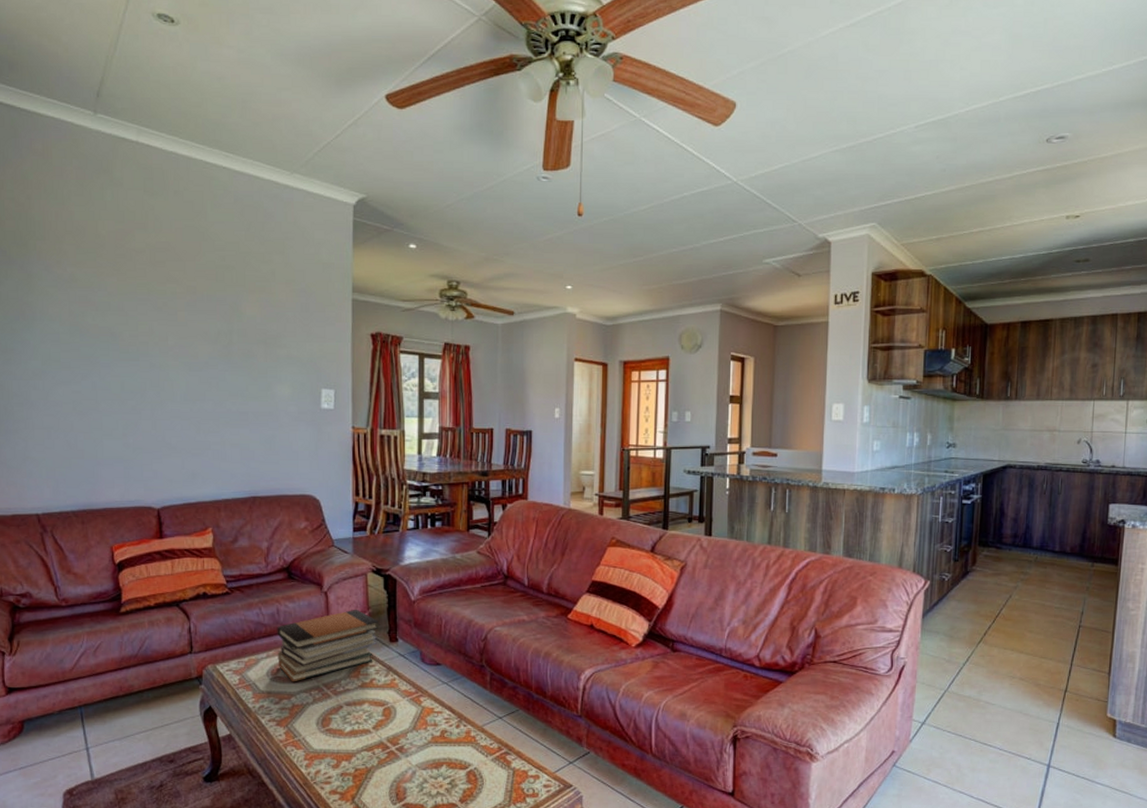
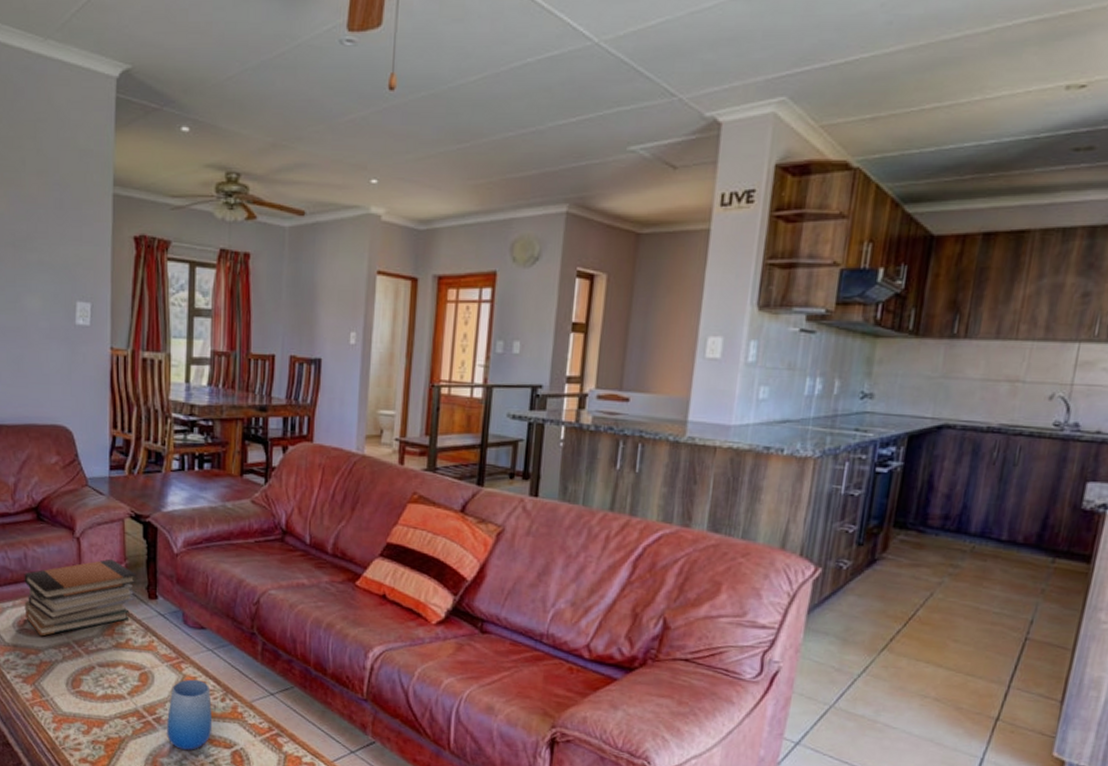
cup: none [409,710,448,775] -> present [167,679,212,751]

